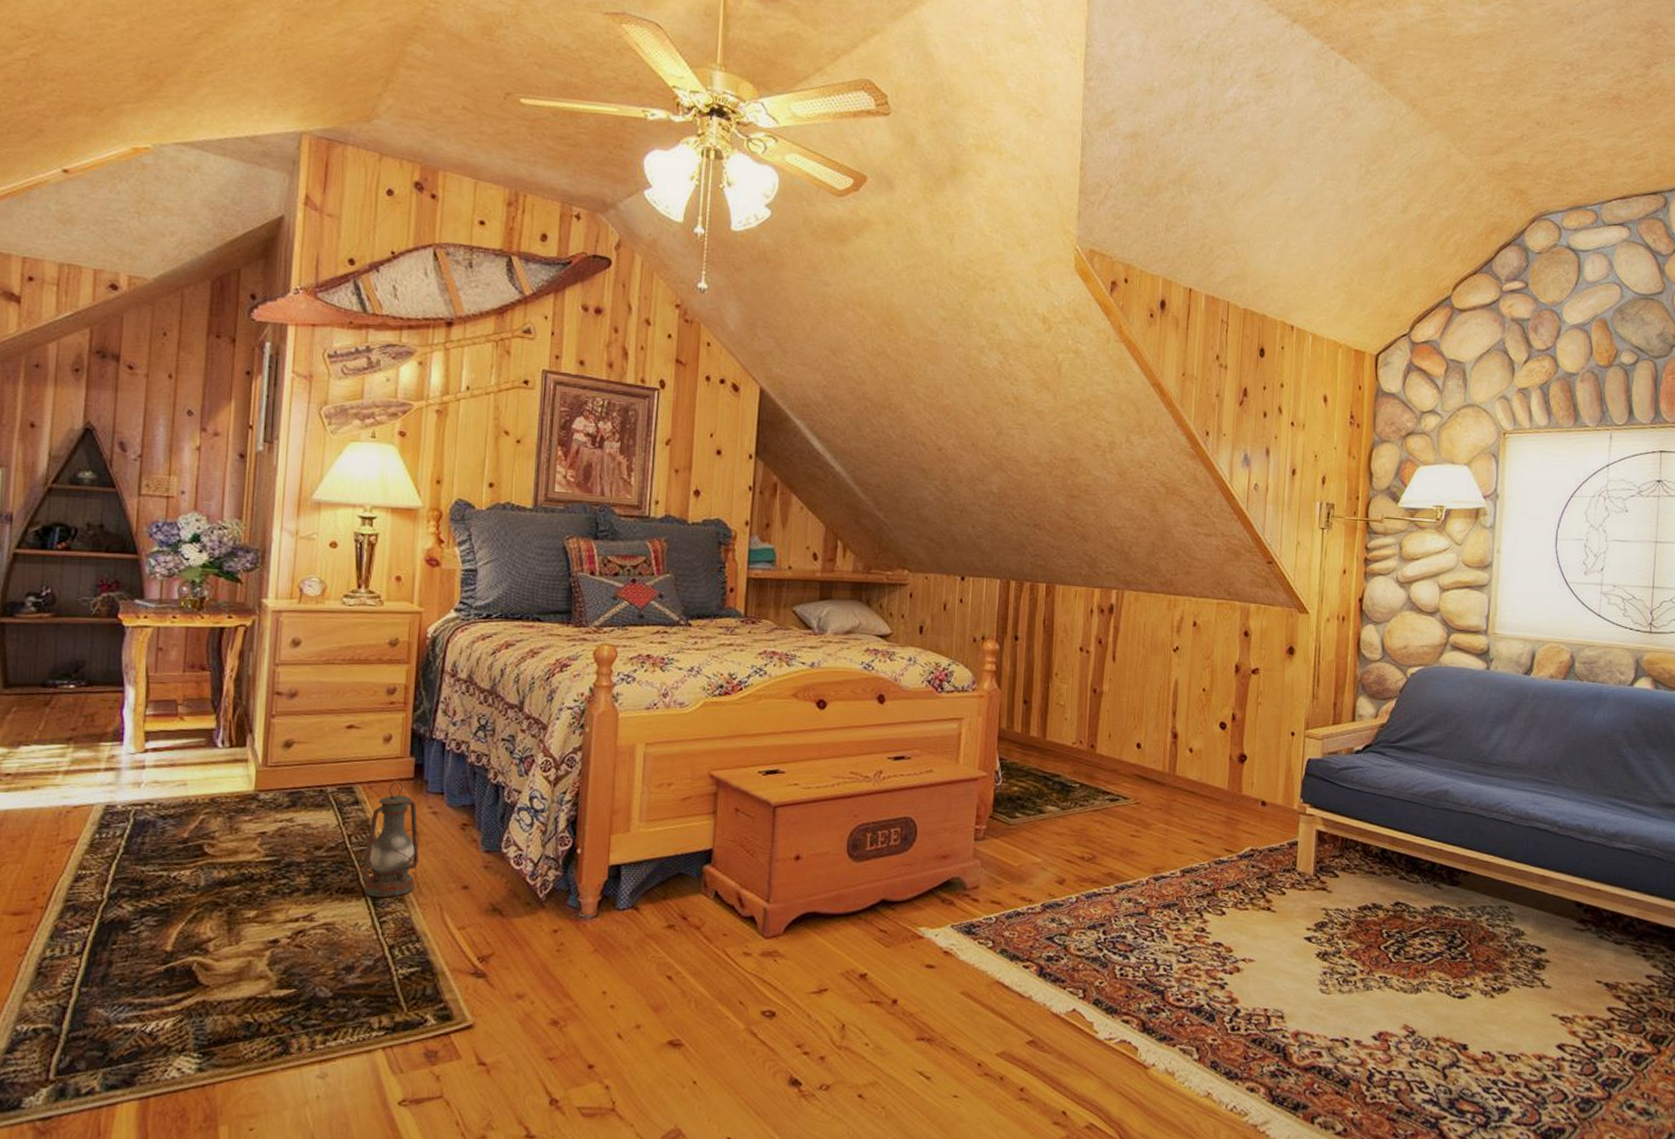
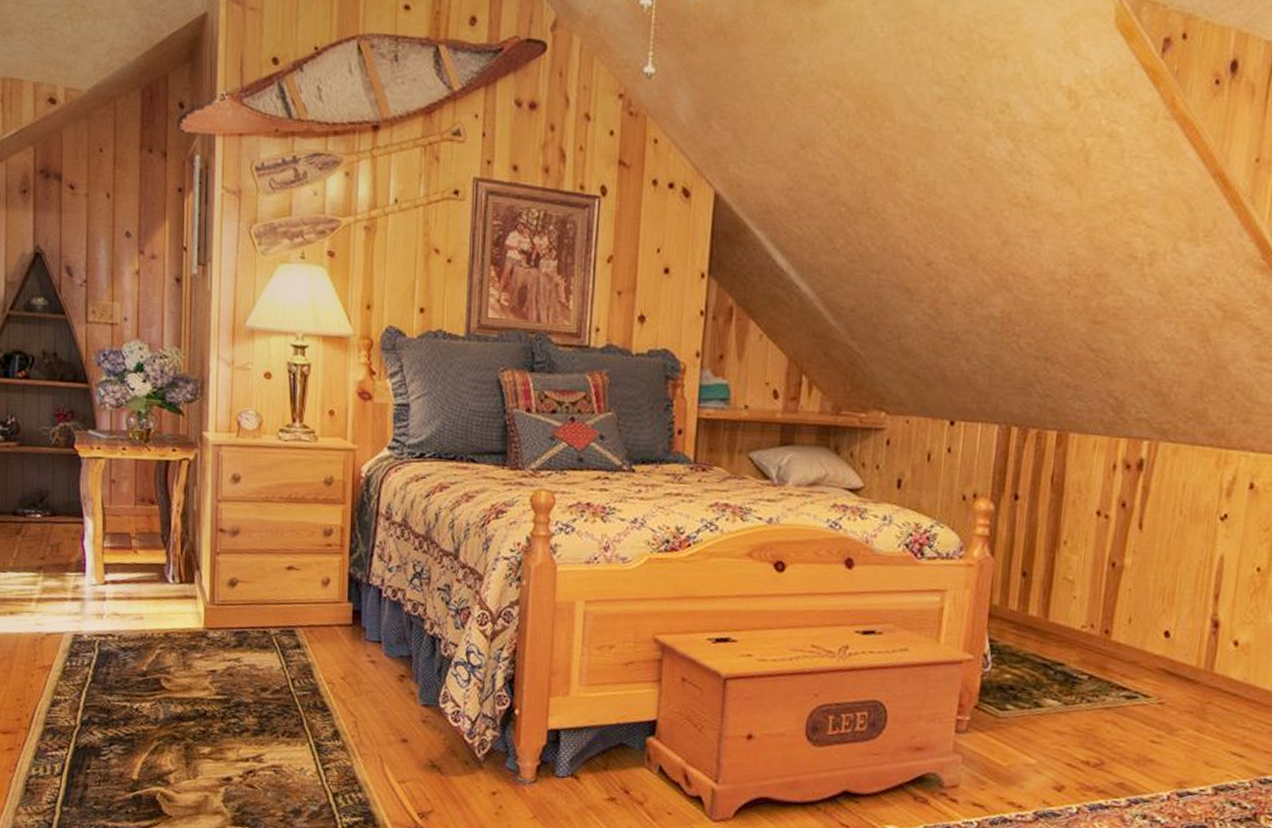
lantern: present [362,781,420,898] -> none [306,627,359,745]

